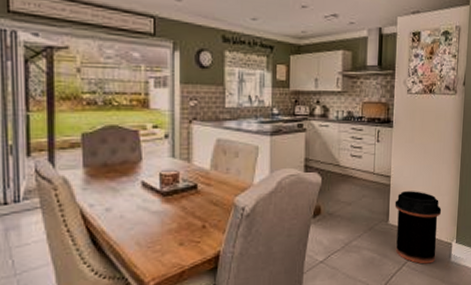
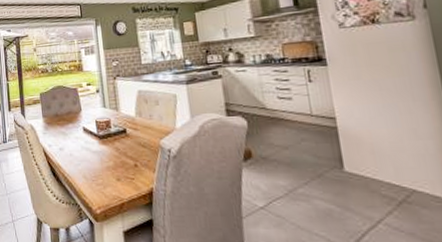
trash can: present [394,191,442,264] -> none [348,134,432,225]

